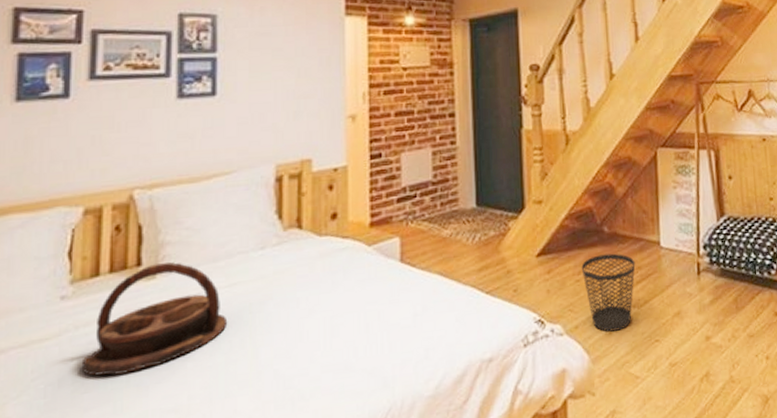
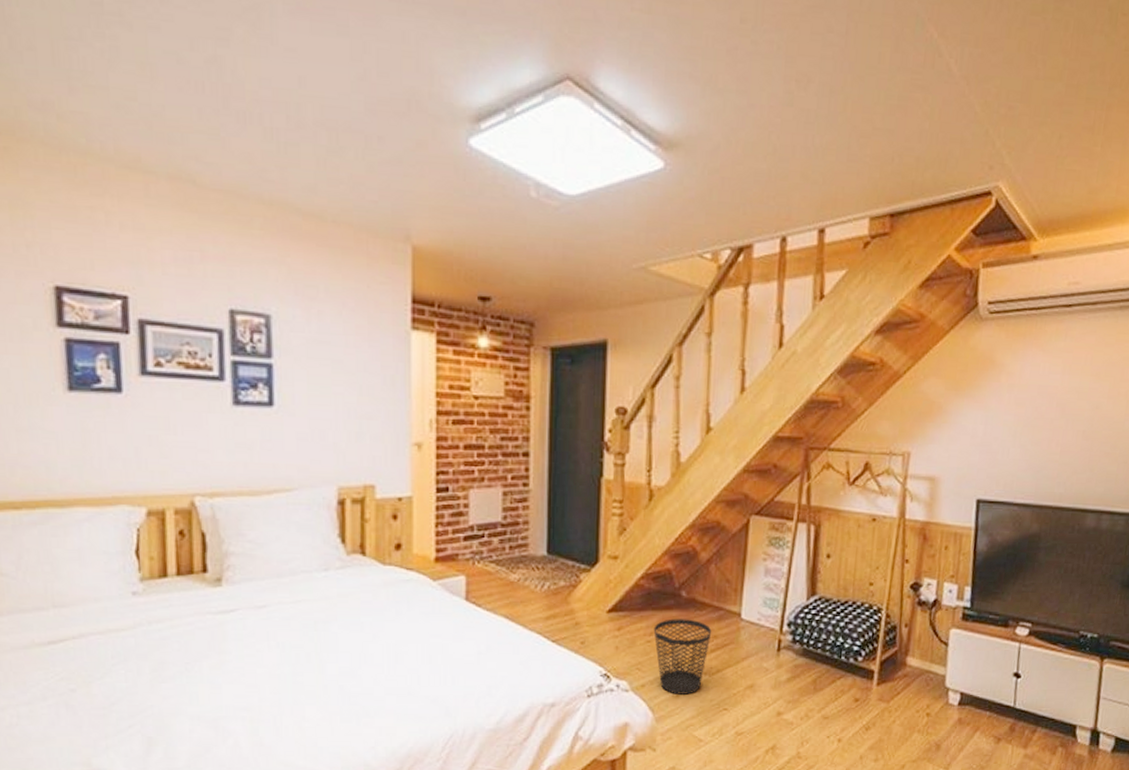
serving tray: present [81,262,228,376] -> none [157,572,294,670]

